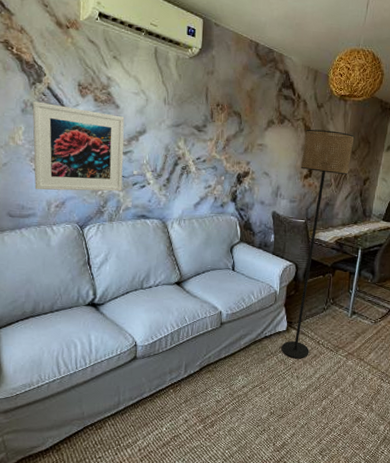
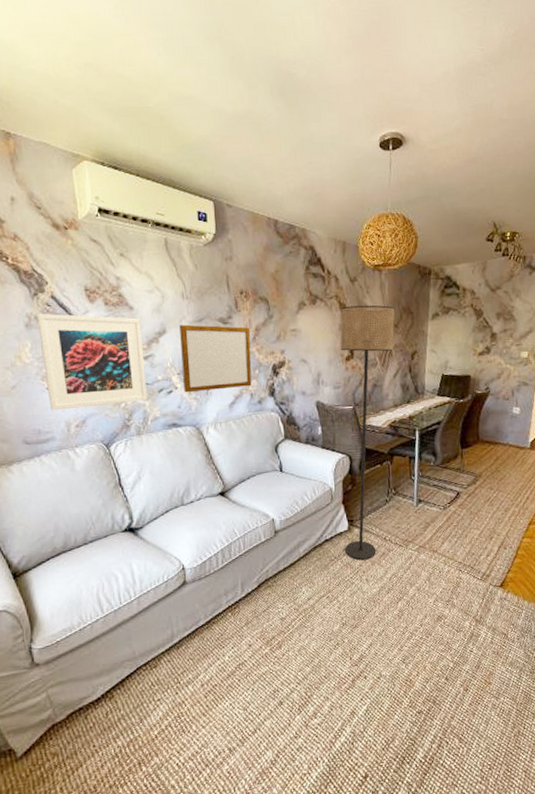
writing board: none [156,127,222,191] -> present [179,324,252,393]

